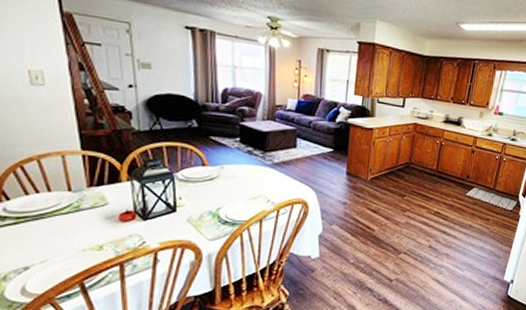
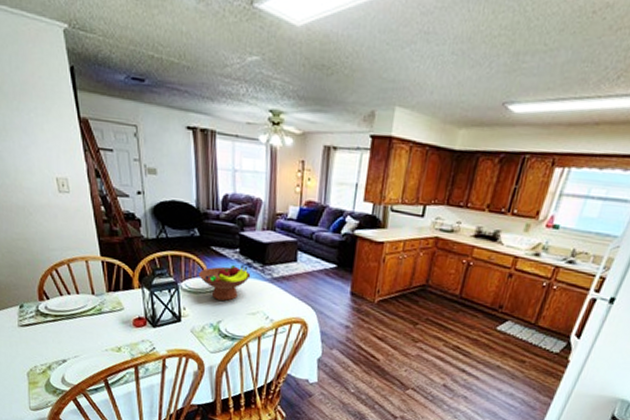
fruit bowl: none [195,153,252,188] -> present [197,265,251,301]

